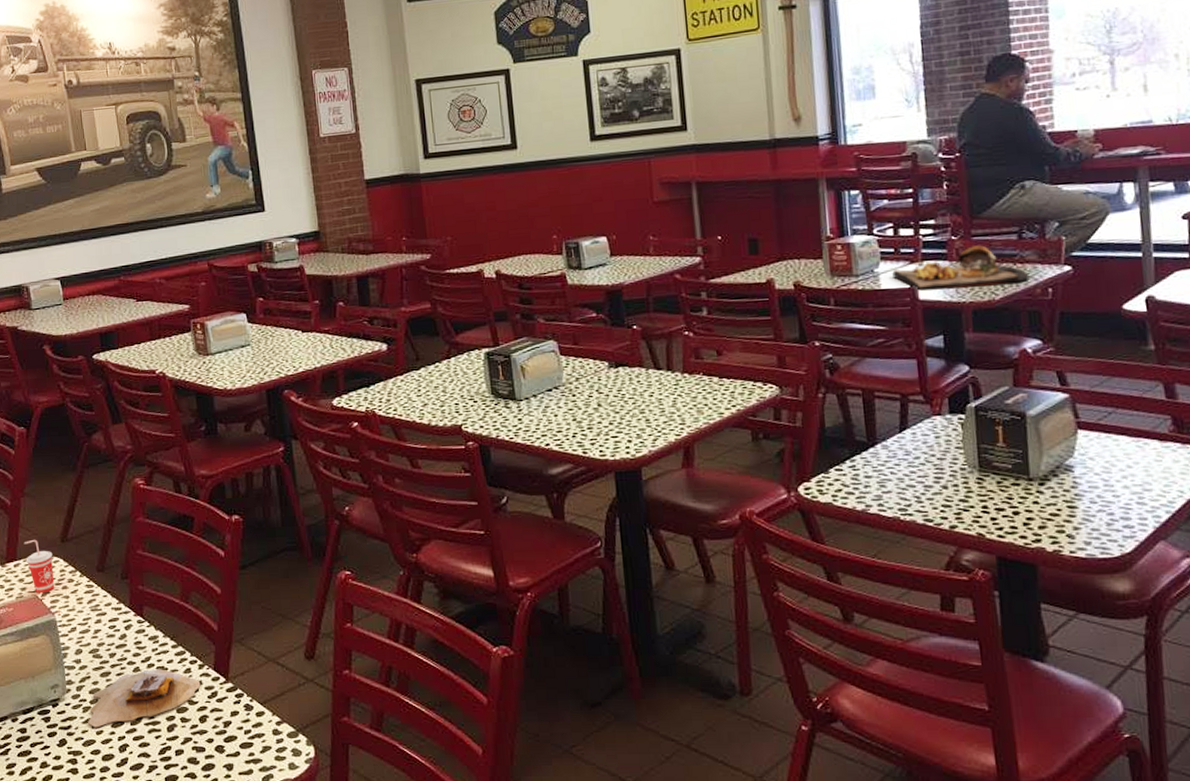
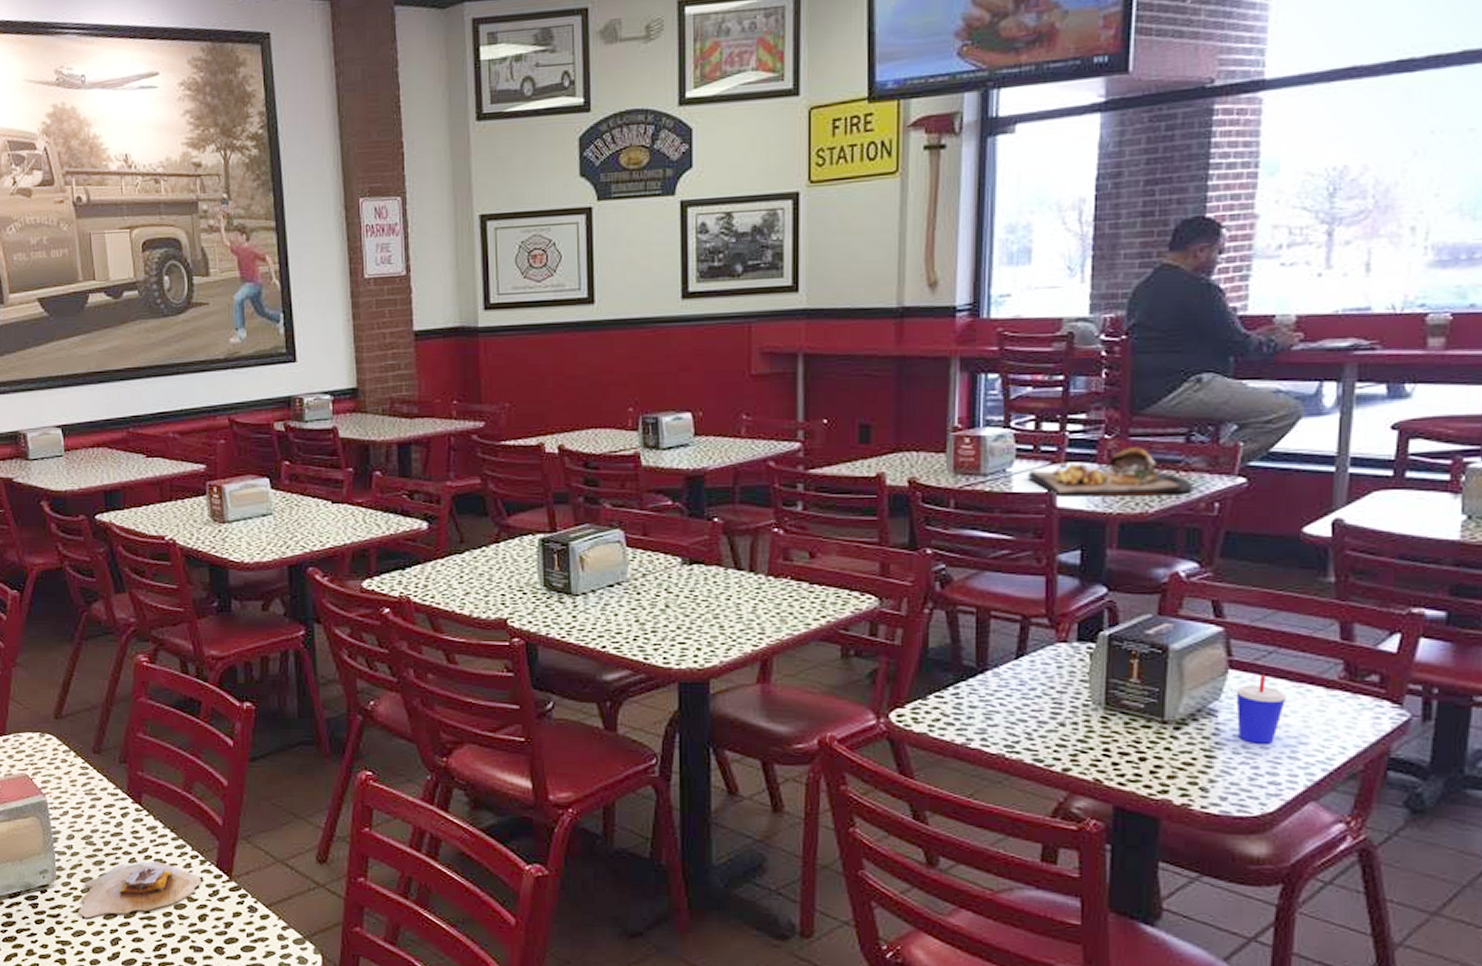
beverage cup: present [23,539,55,594] -> none [14,713,47,773]
beverage cup: none [1086,431,1128,493] -> present [1236,673,1286,744]

